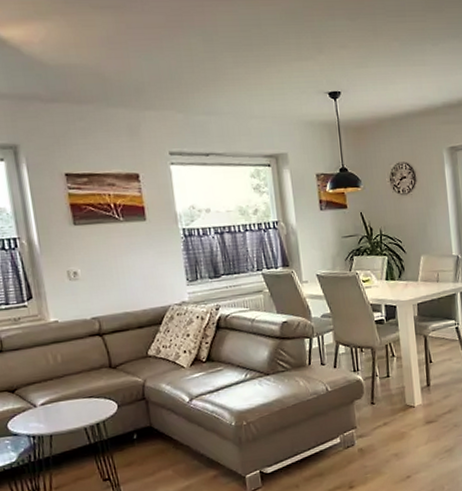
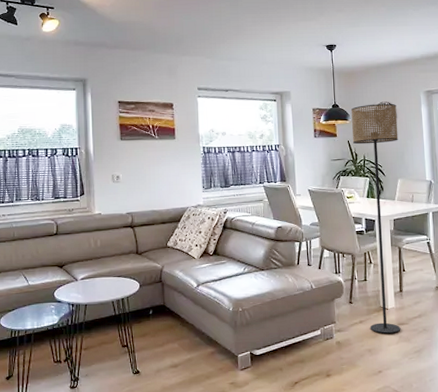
floor lamp: none [362,164,430,435] -> present [350,103,401,334]

